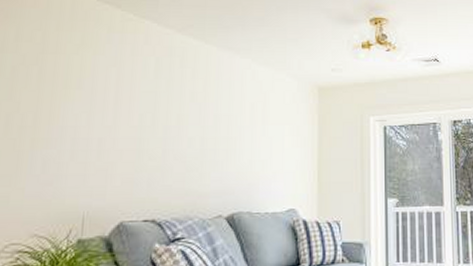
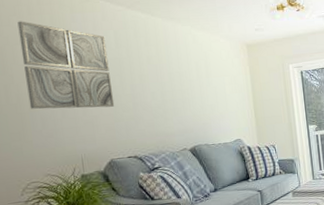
wall art: none [31,37,144,152] -> present [17,21,115,109]

